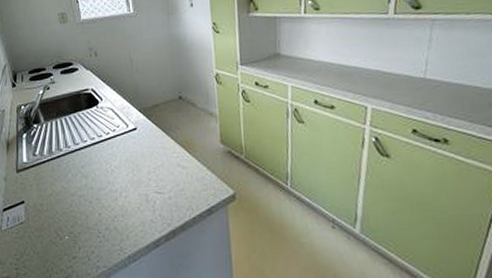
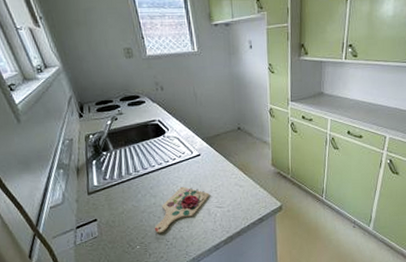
cutting board: none [84,166,148,222] -> present [154,186,210,234]

